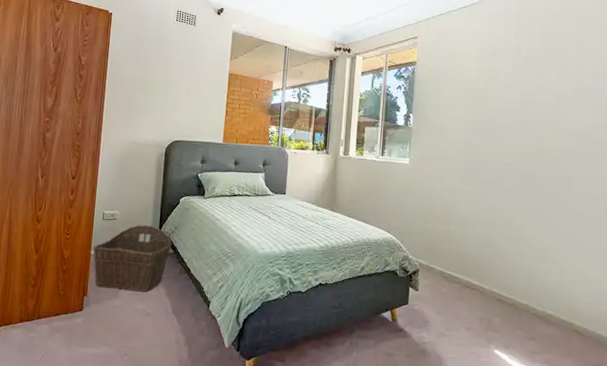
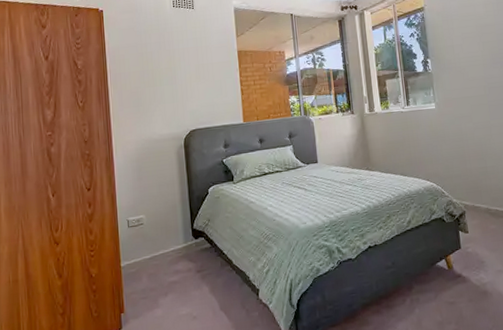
wicker basket: present [93,225,172,292] -> none [123,223,208,301]

